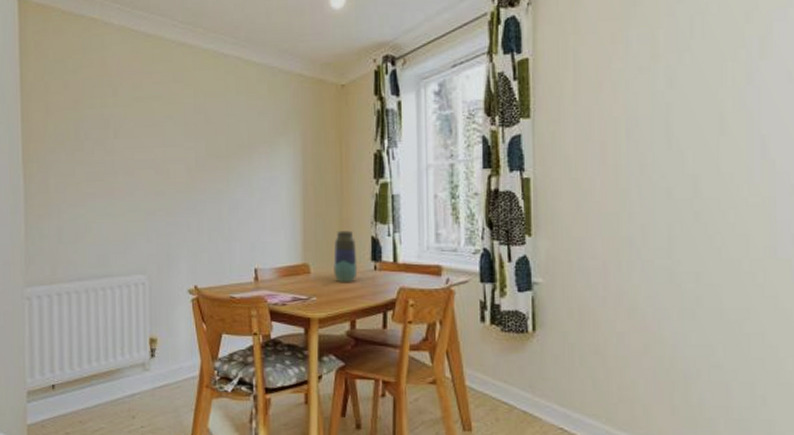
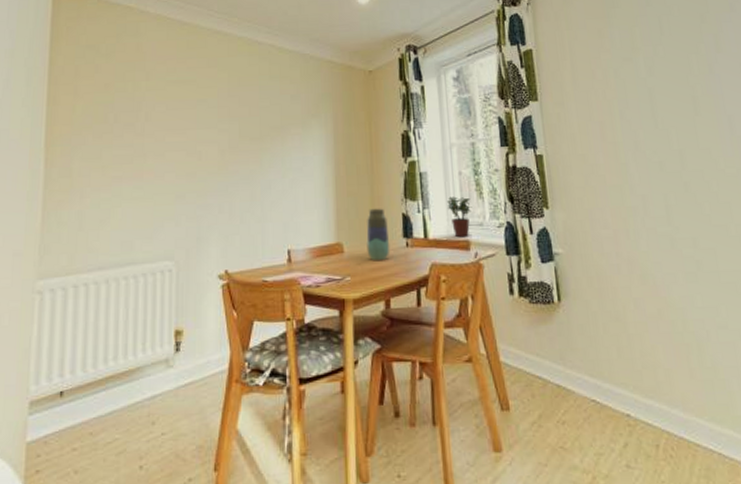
potted plant: none [420,220,447,263] -> present [447,196,472,238]

